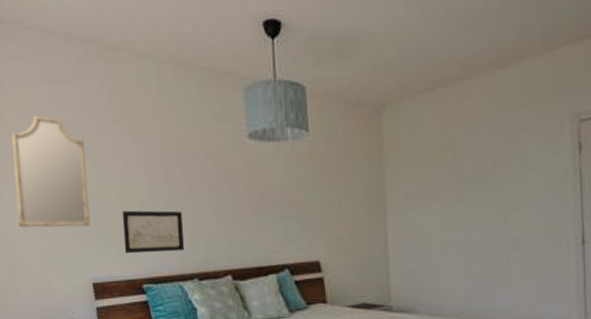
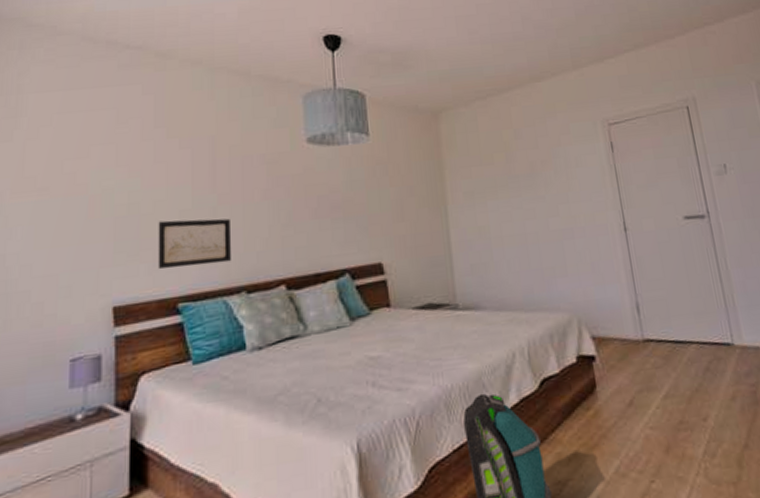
home mirror: present [11,115,91,228] -> none [20,121,119,247]

